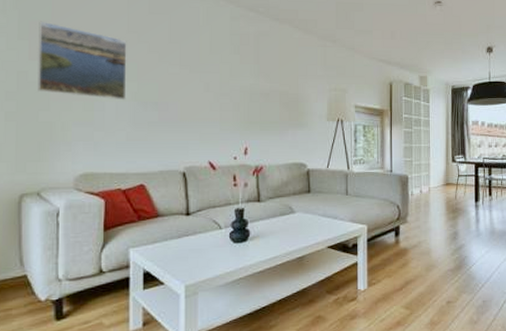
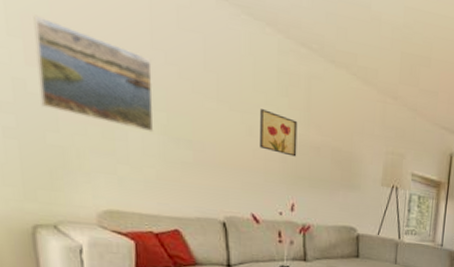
wall art: none [216,67,248,105] -> present [260,109,298,157]

